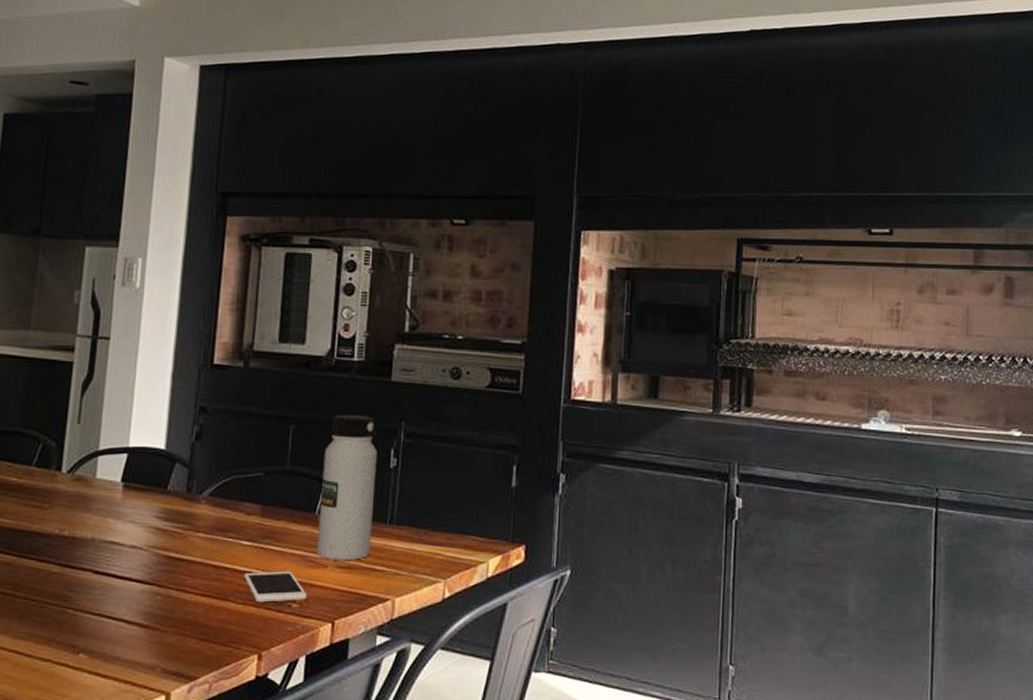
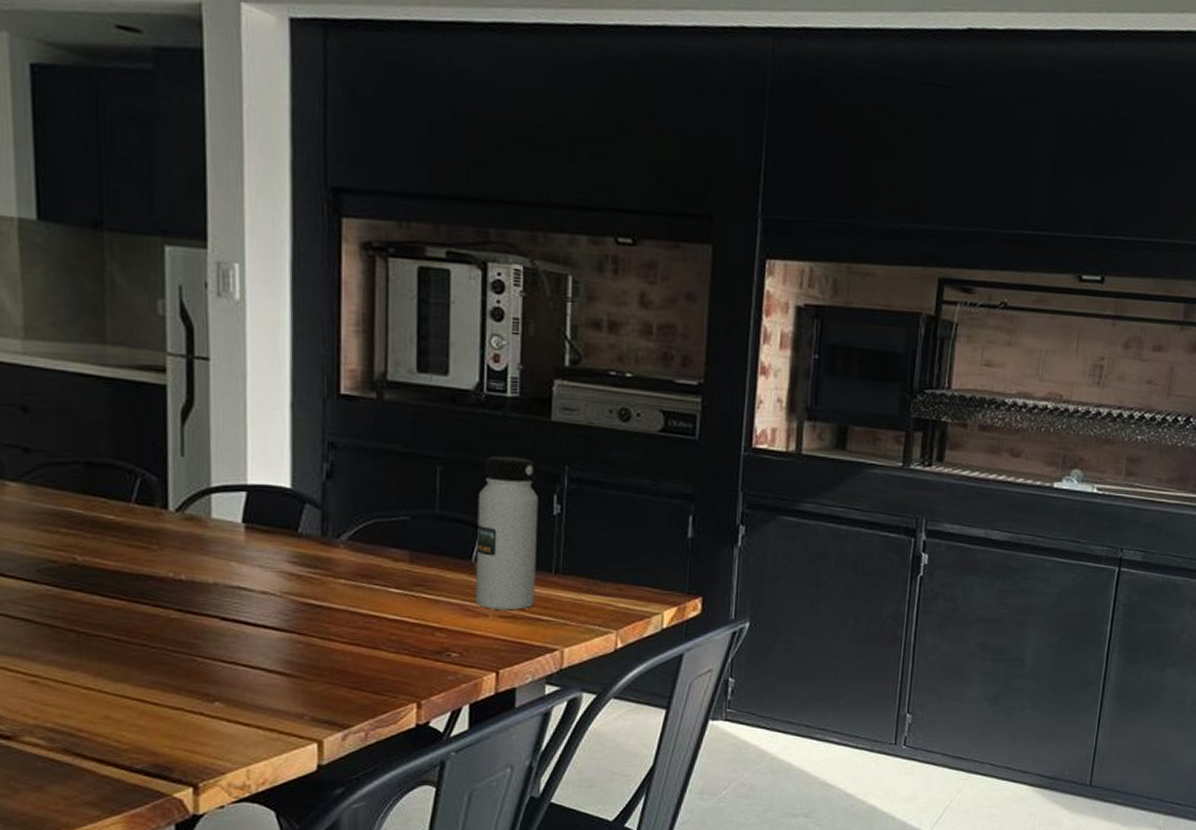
cell phone: present [244,571,308,603] -> none [395,620,468,652]

